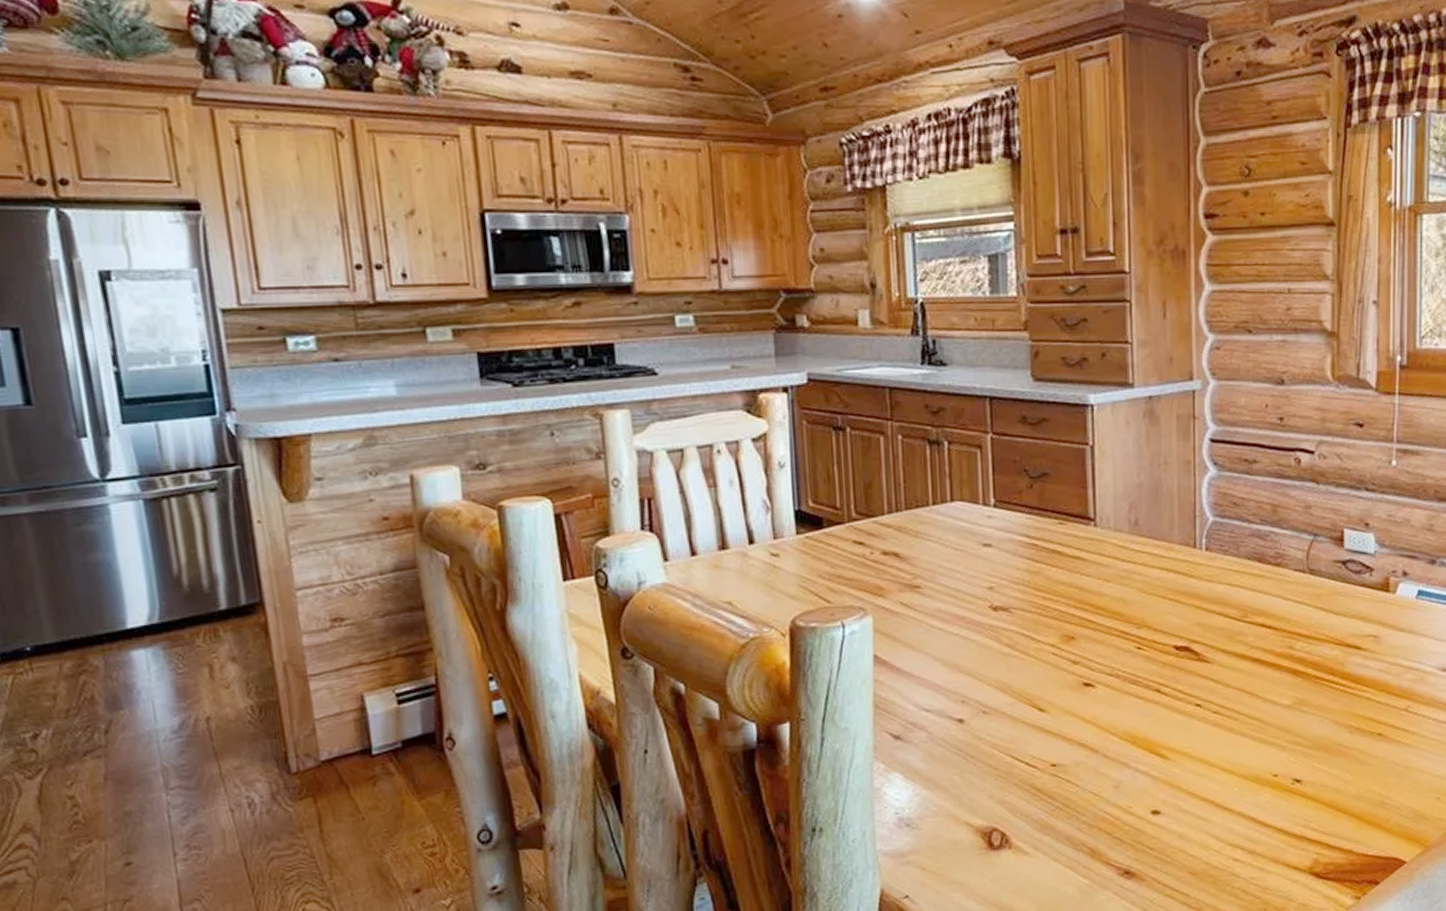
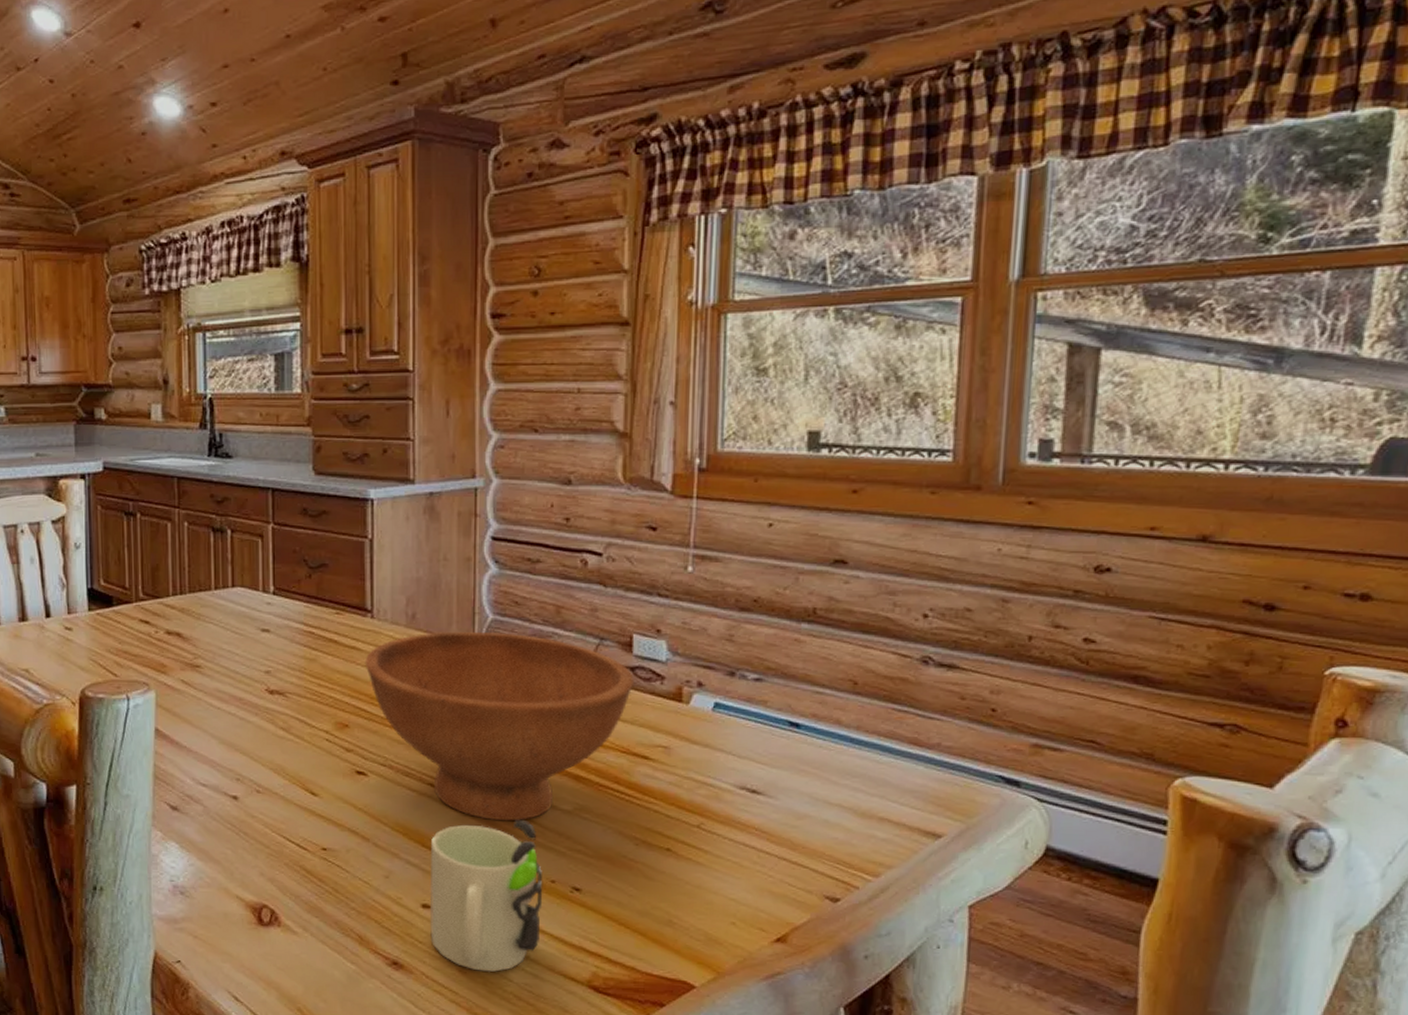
bowl: none [1089,534,1345,721] -> present [365,631,634,821]
mug: none [1158,717,1266,871] -> present [429,819,543,972]

